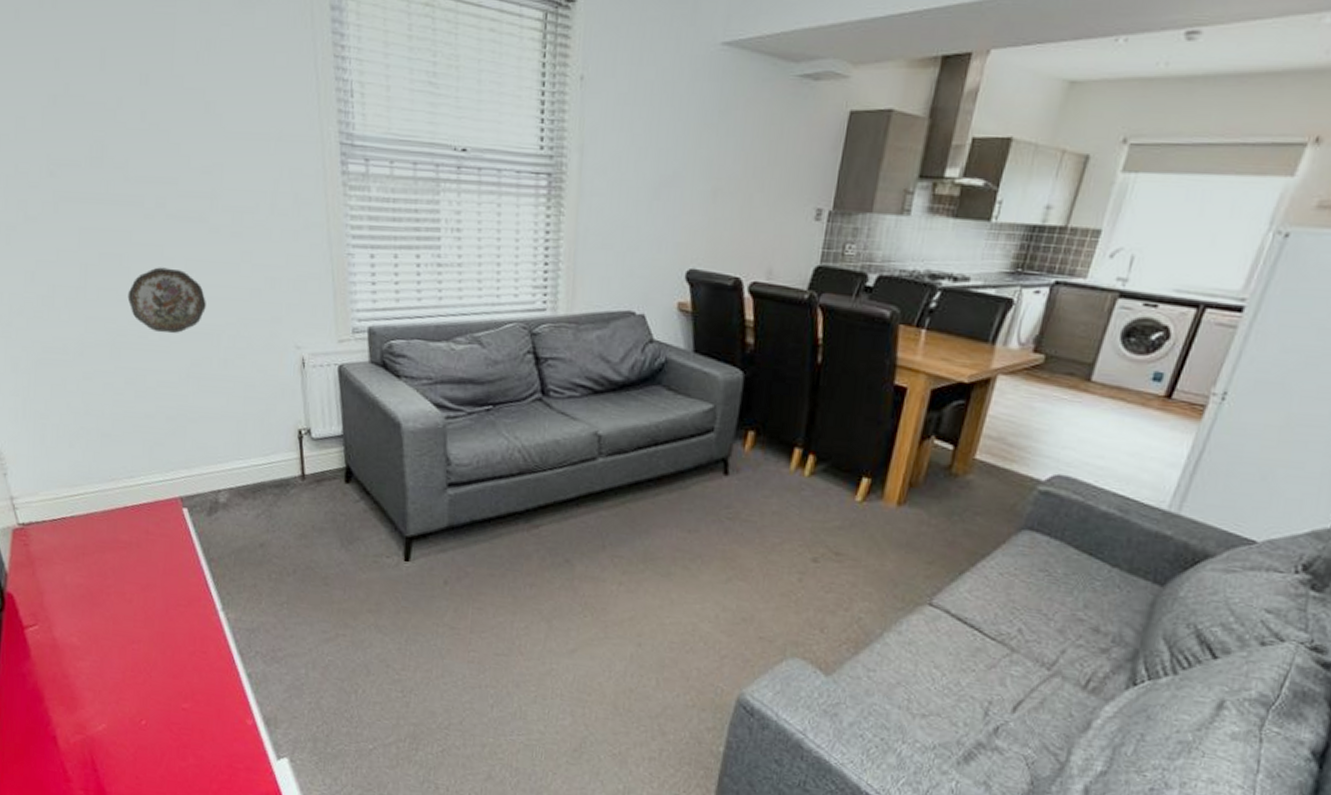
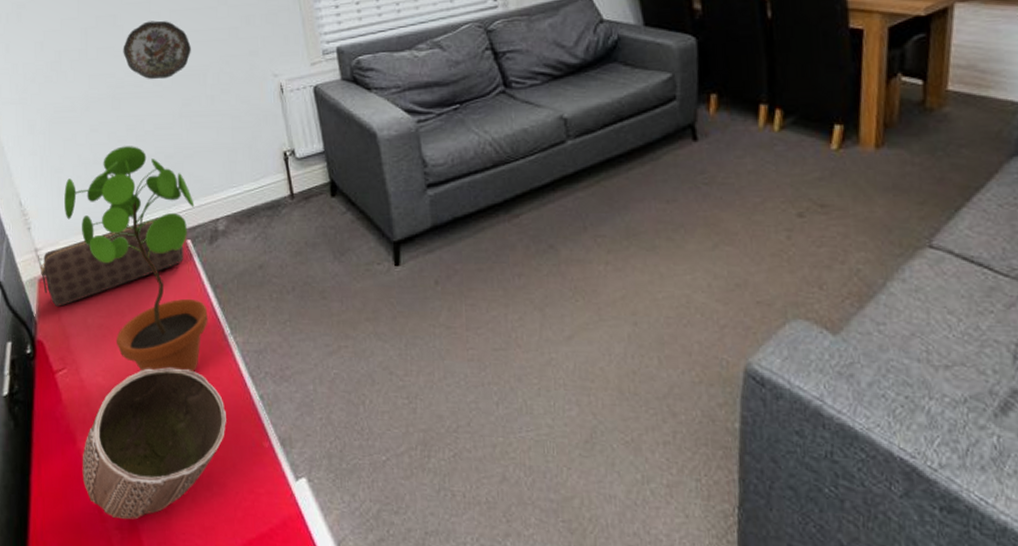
speaker: none [14,479,179,561] -> present [39,216,184,307]
potted plant: none [47,399,200,644] -> present [64,146,208,373]
decorative bowl: none [48,634,210,782] -> present [82,367,226,520]

